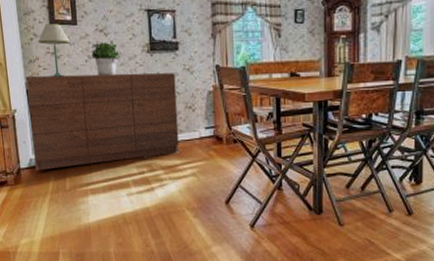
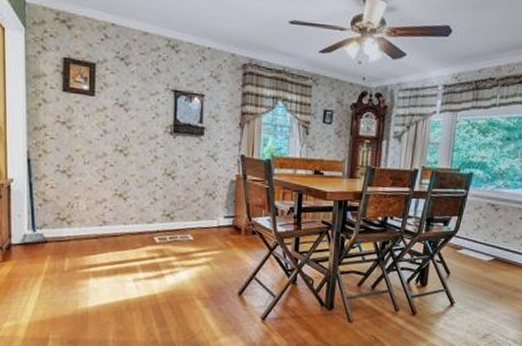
dresser: present [25,73,180,171] -> none [28,144,198,248]
table lamp: present [37,23,71,77] -> none [46,90,86,149]
potted plant: present [91,42,122,76] -> none [108,117,142,153]

